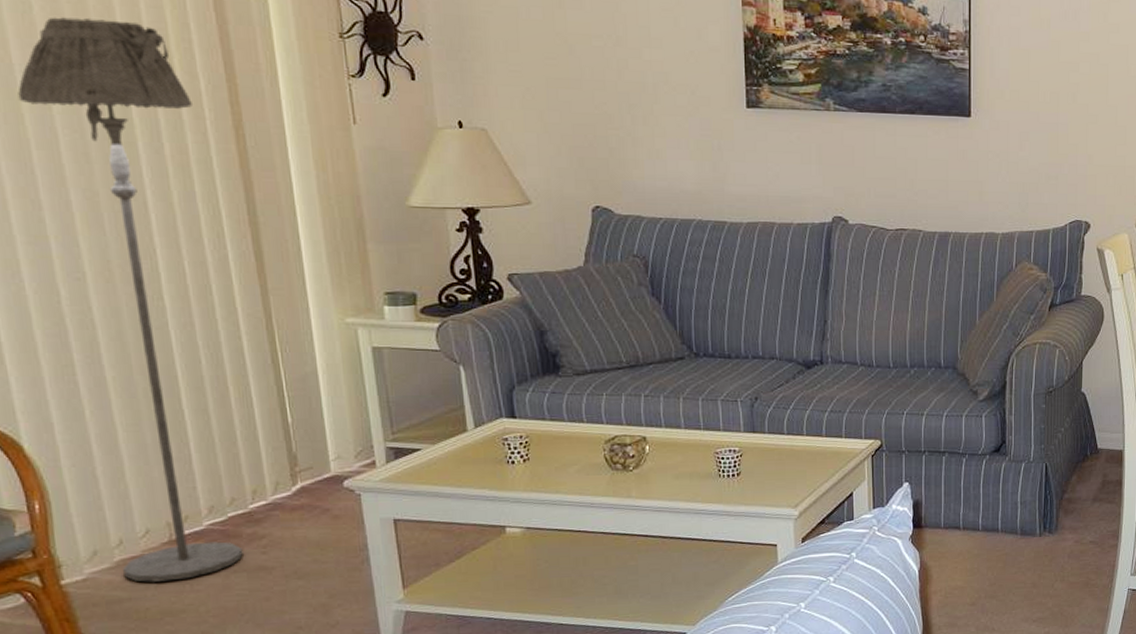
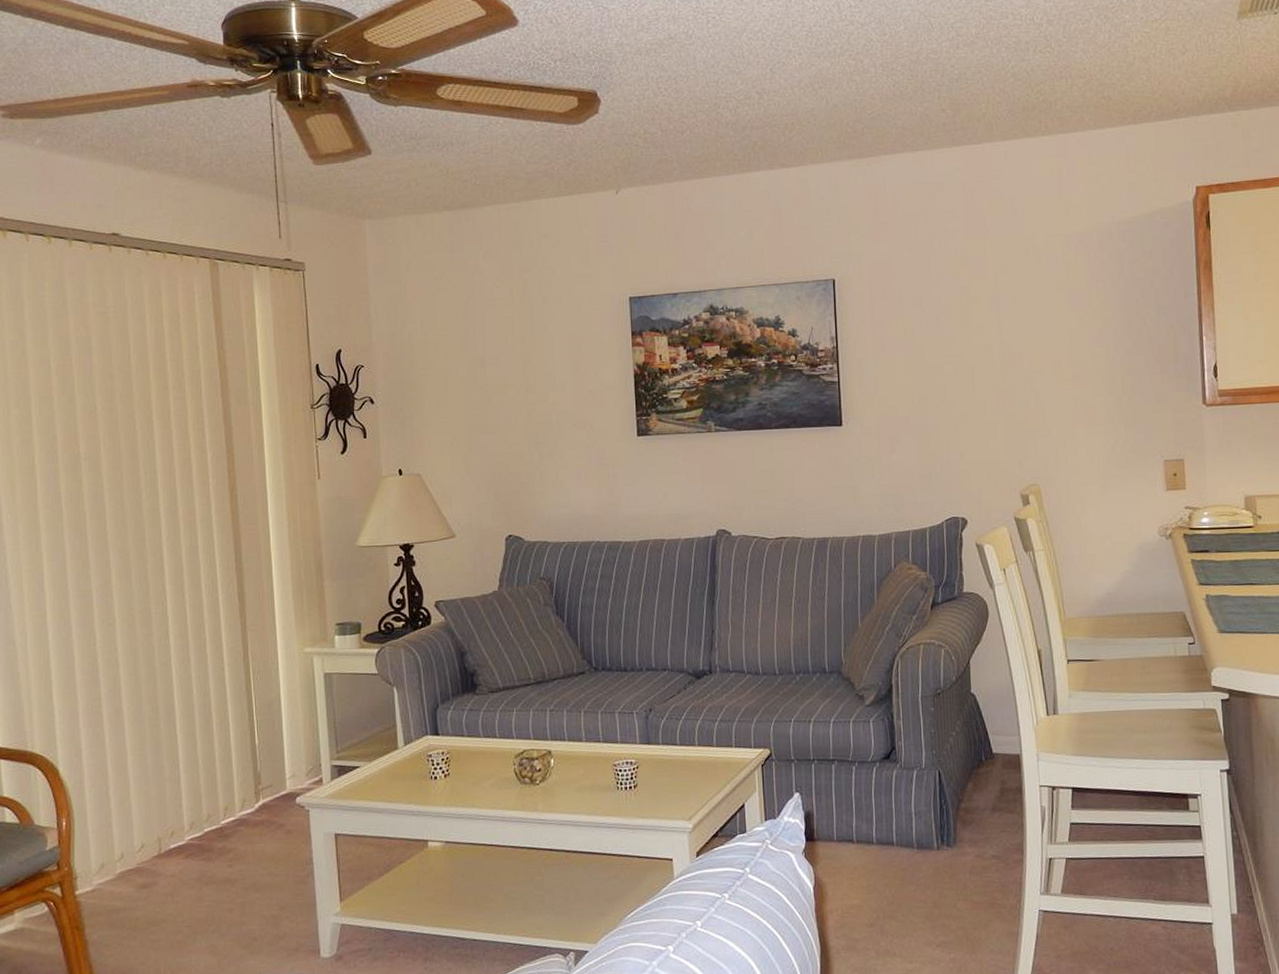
floor lamp: present [18,17,243,582] -> none [81,412,214,893]

